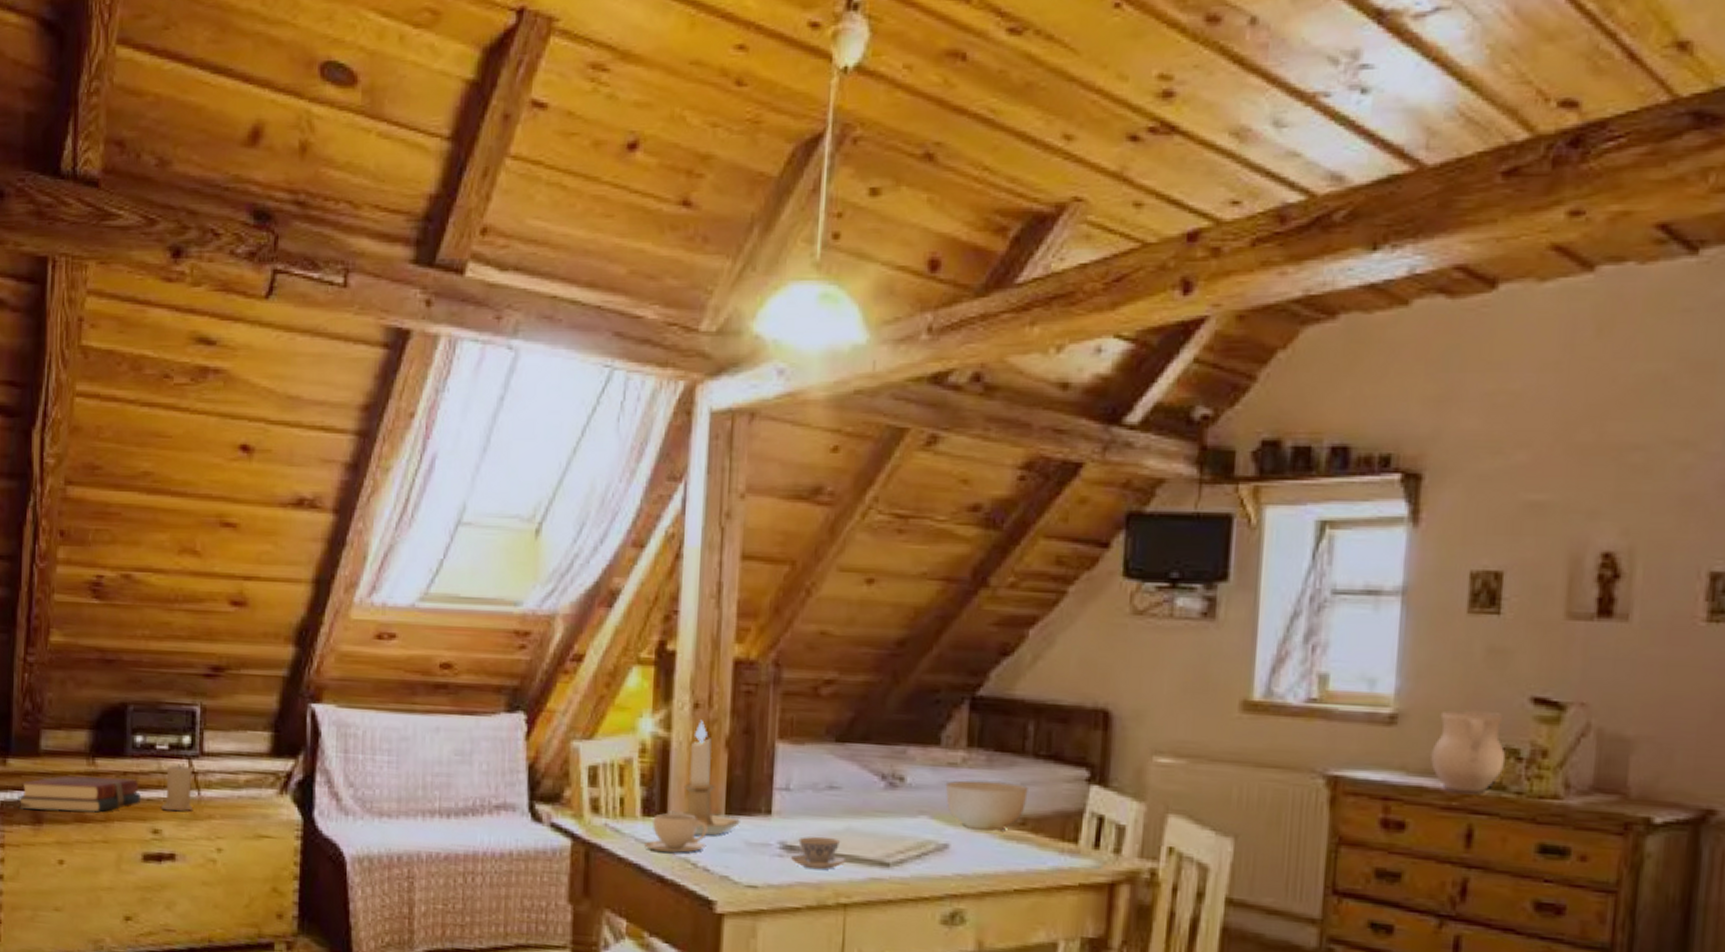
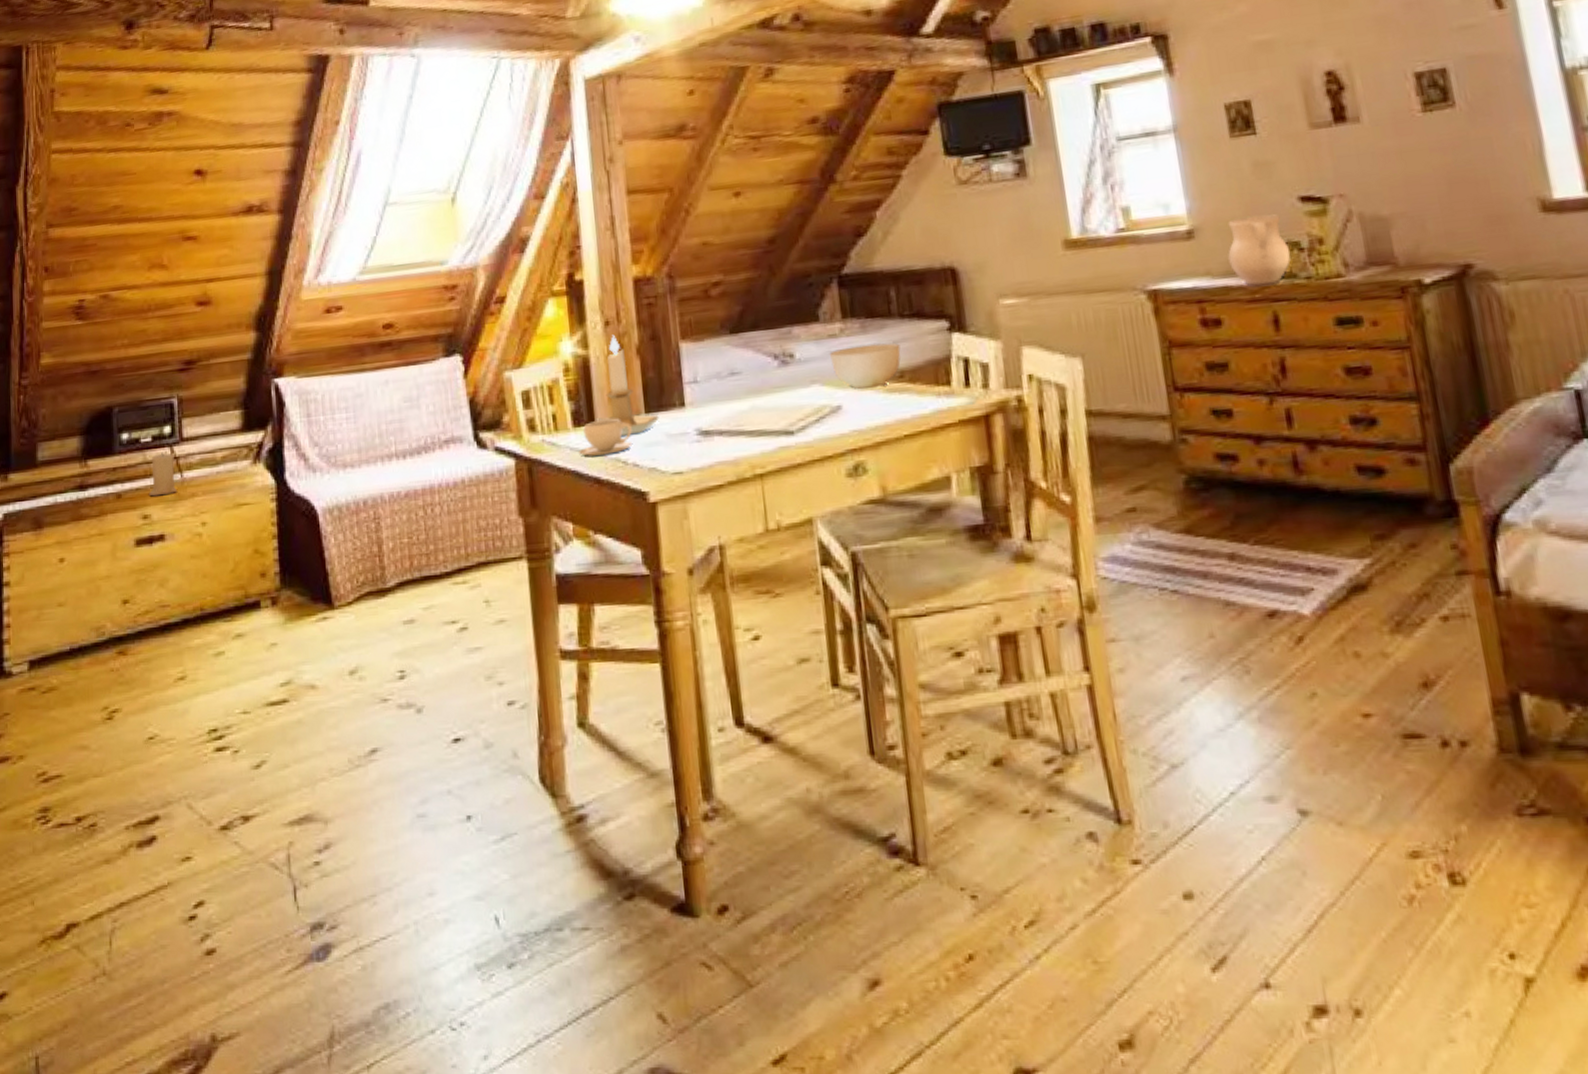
books: present [17,775,141,813] -> none [19,473,131,519]
teacup: present [791,836,847,870] -> none [708,418,756,449]

